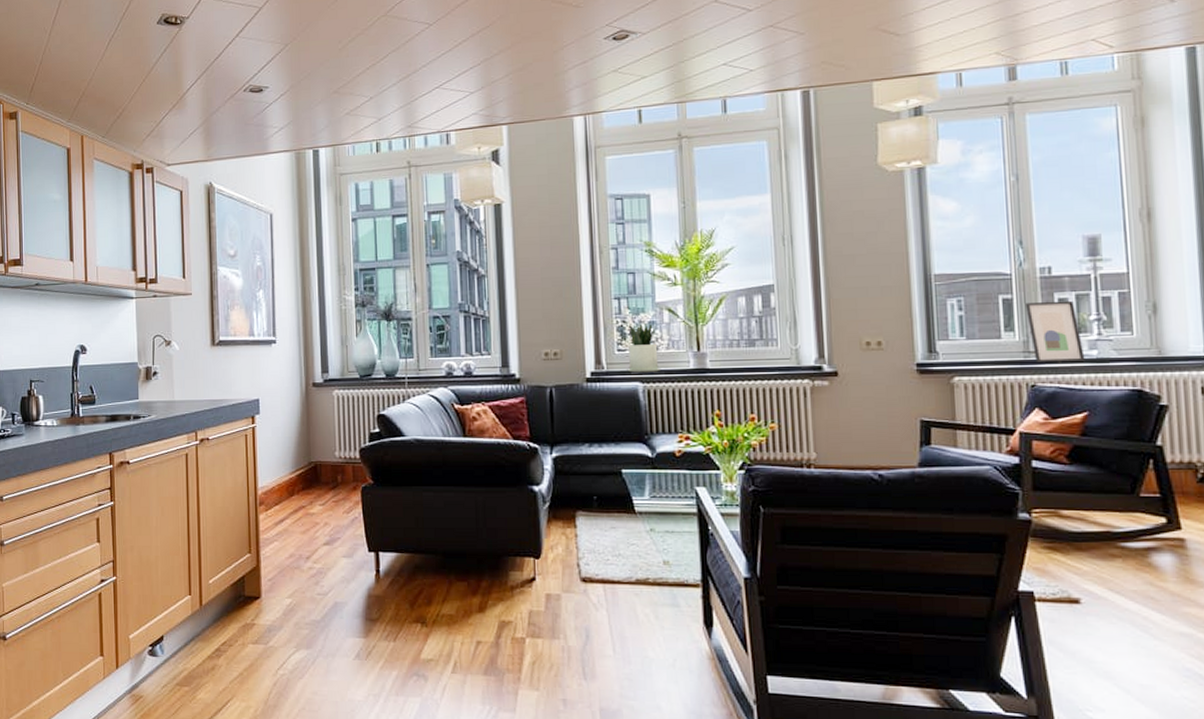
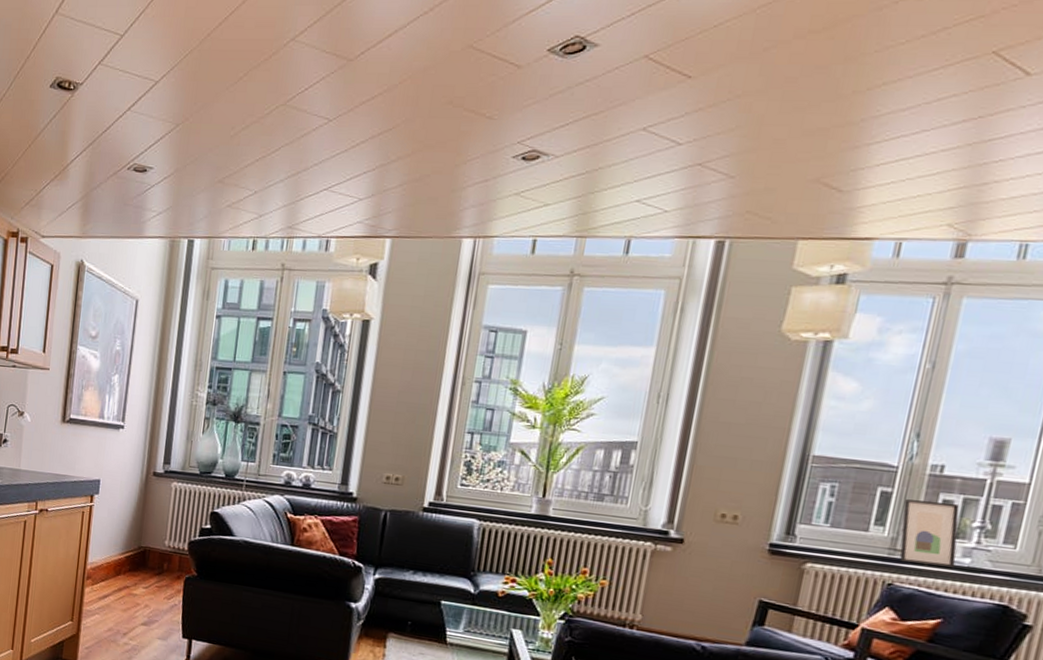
planter: present [627,325,662,373] -> none [466,462,504,512]

